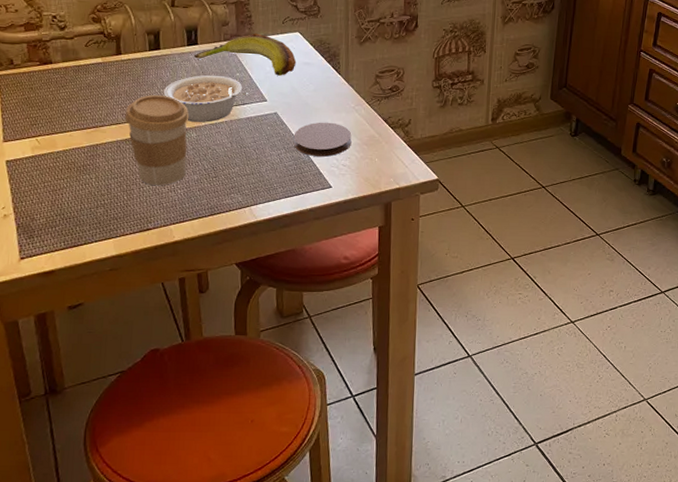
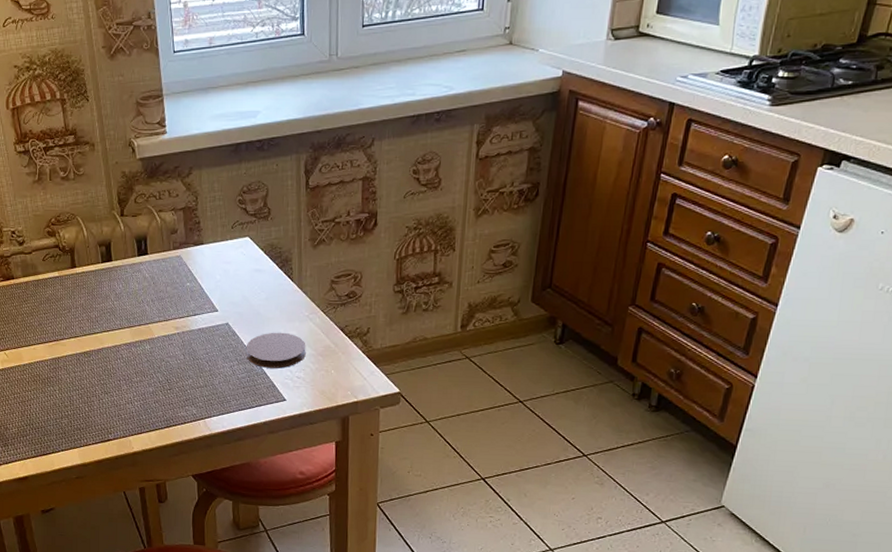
coffee cup: present [124,95,190,186] -> none [82,308,143,398]
legume: present [163,75,249,122] -> none [117,285,199,334]
banana: present [193,33,297,76] -> none [144,240,247,284]

